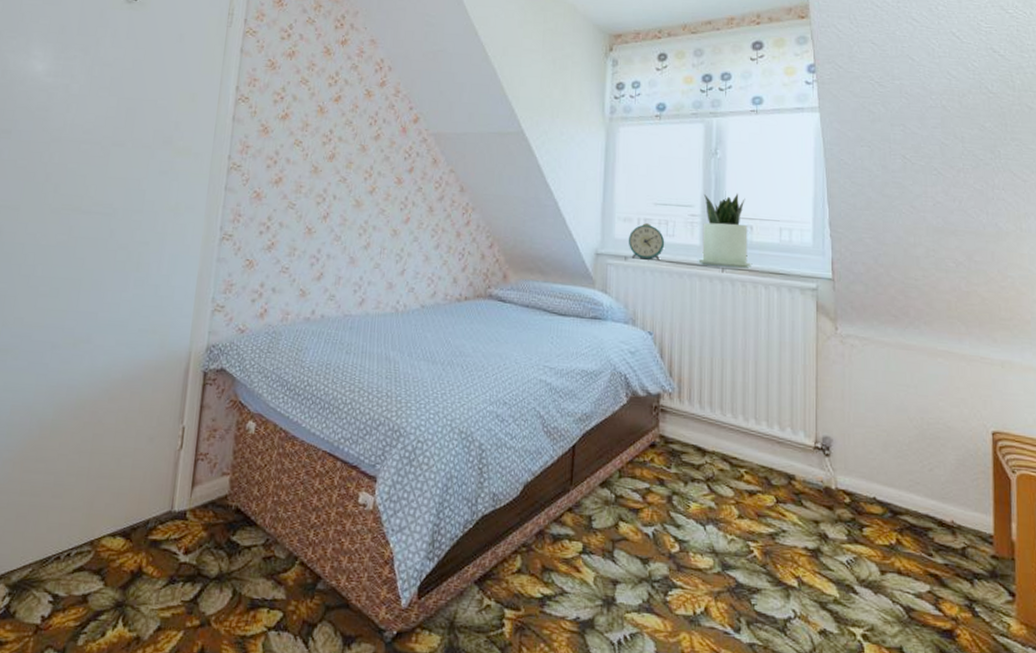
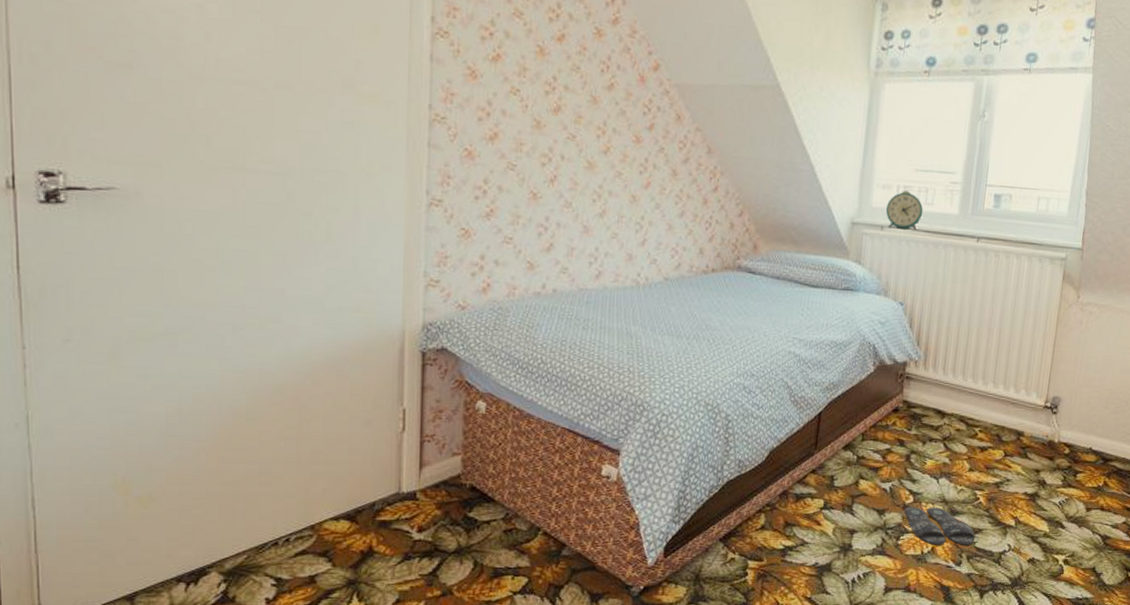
slippers: none [671,556,753,608] -> present [904,507,975,545]
planter: present [698,193,753,268] -> none [955,159,1008,238]

